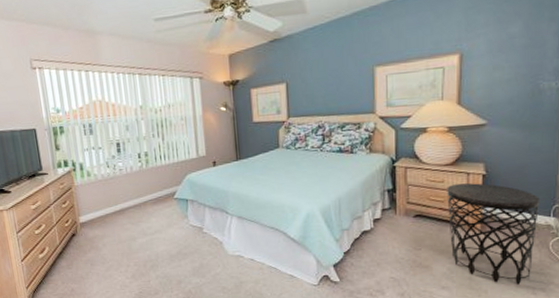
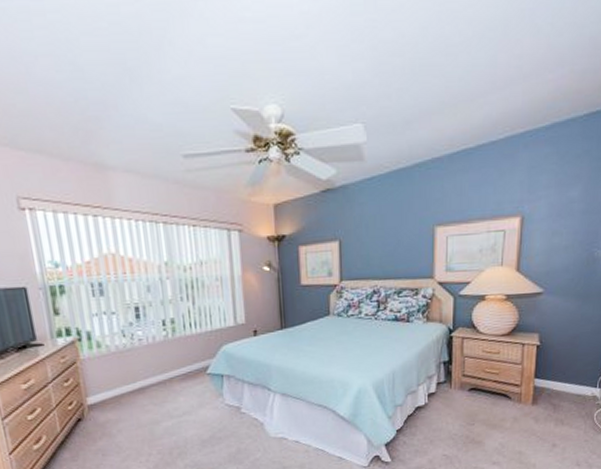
side table: present [447,183,539,285] -> none [502,354,588,457]

